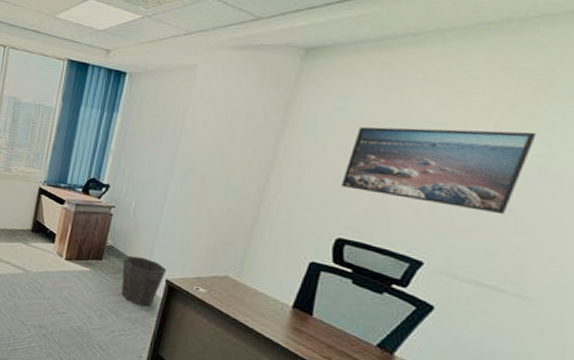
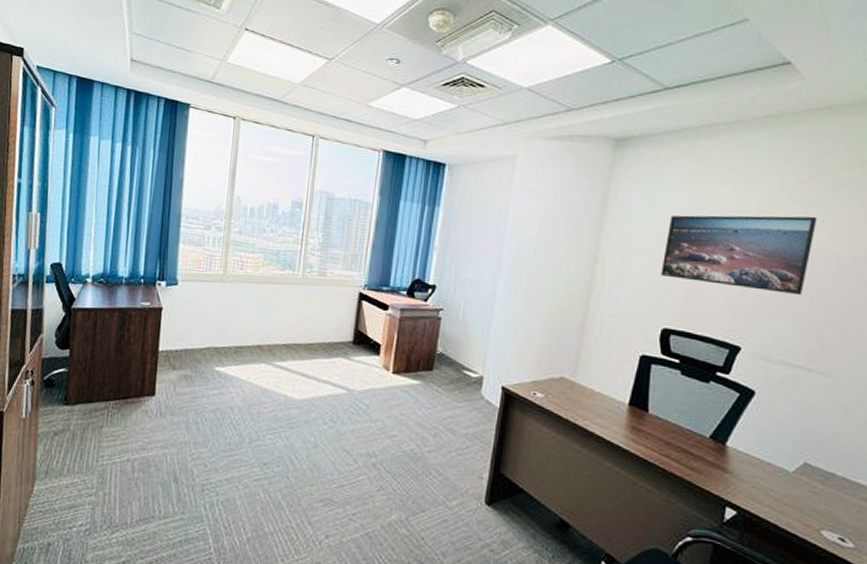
waste bin: present [121,255,167,307] -> none [455,363,502,420]

